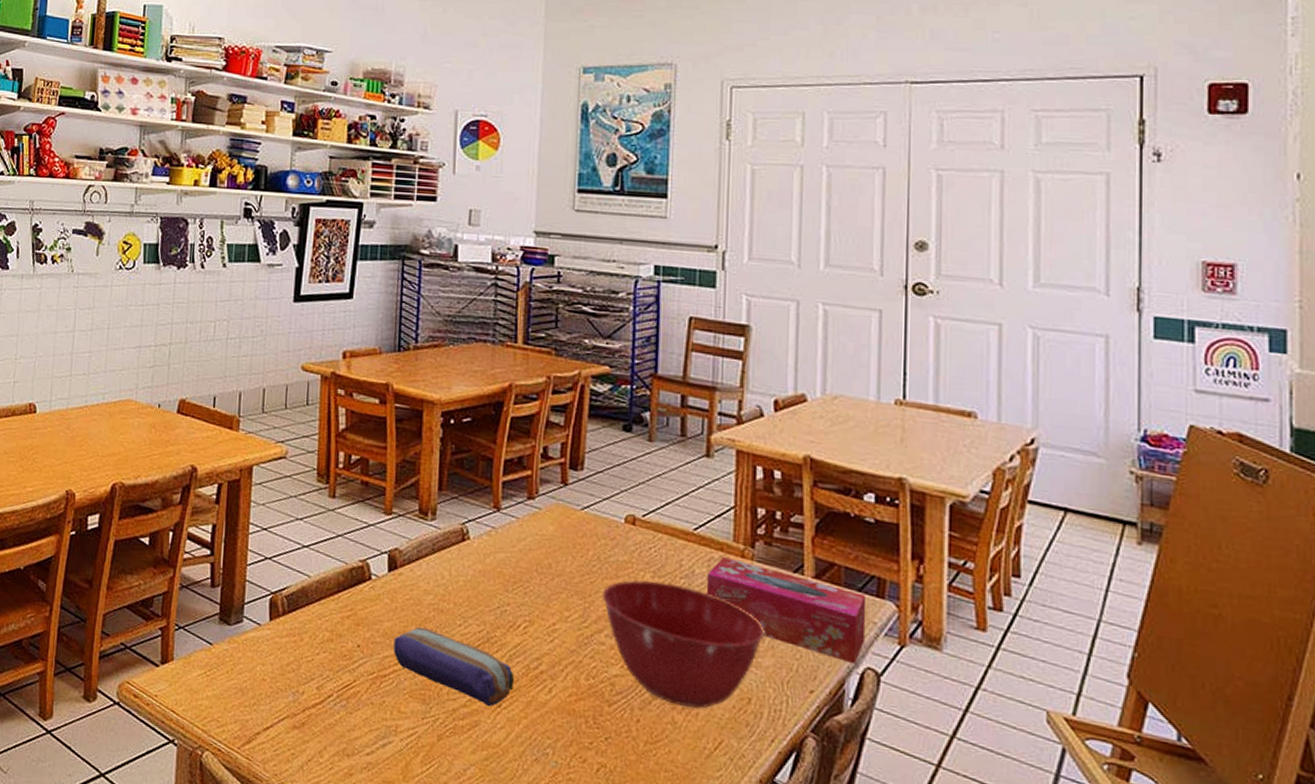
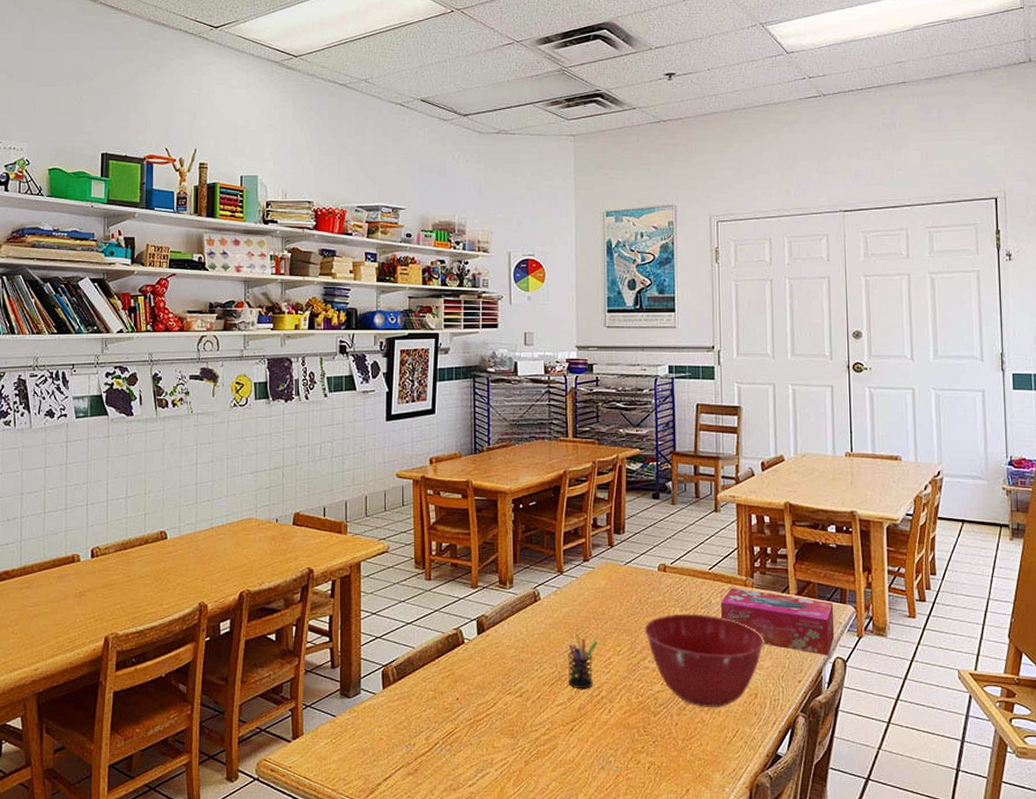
pencil case: present [393,626,515,707] -> none [486,676,582,731]
pen holder: none [499,587,540,658] -> present [567,634,598,690]

